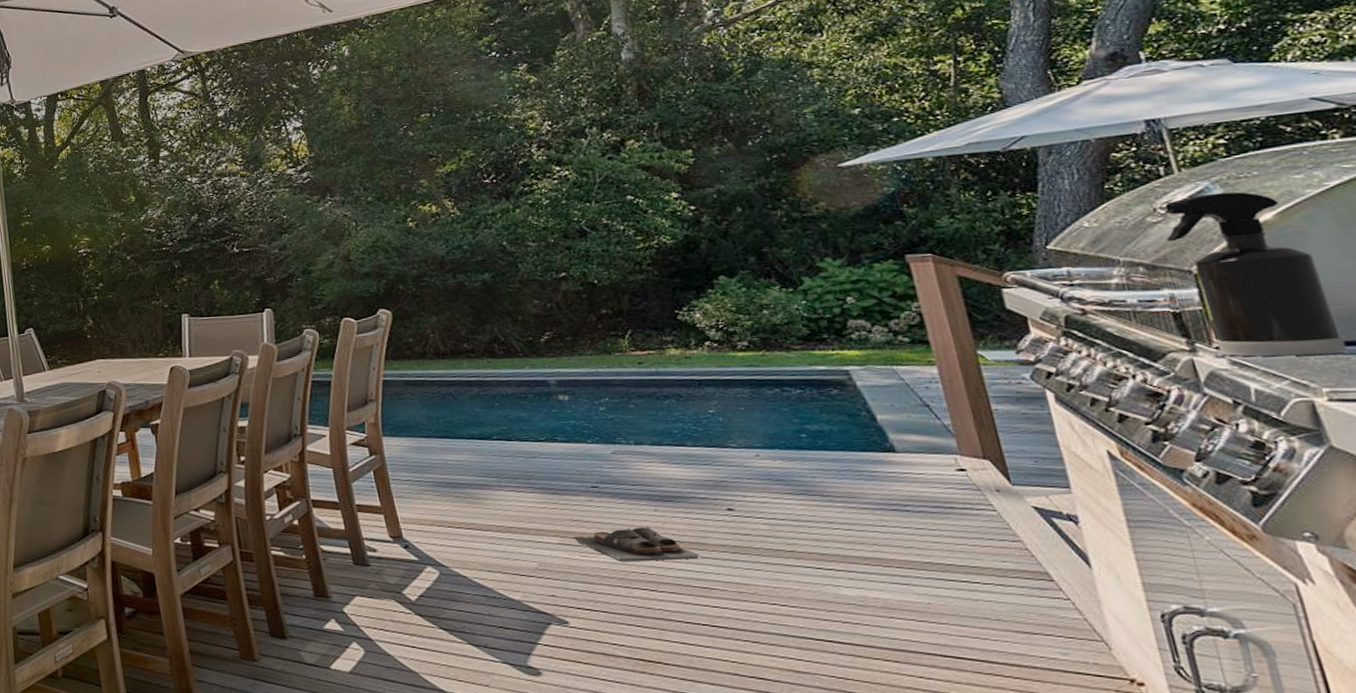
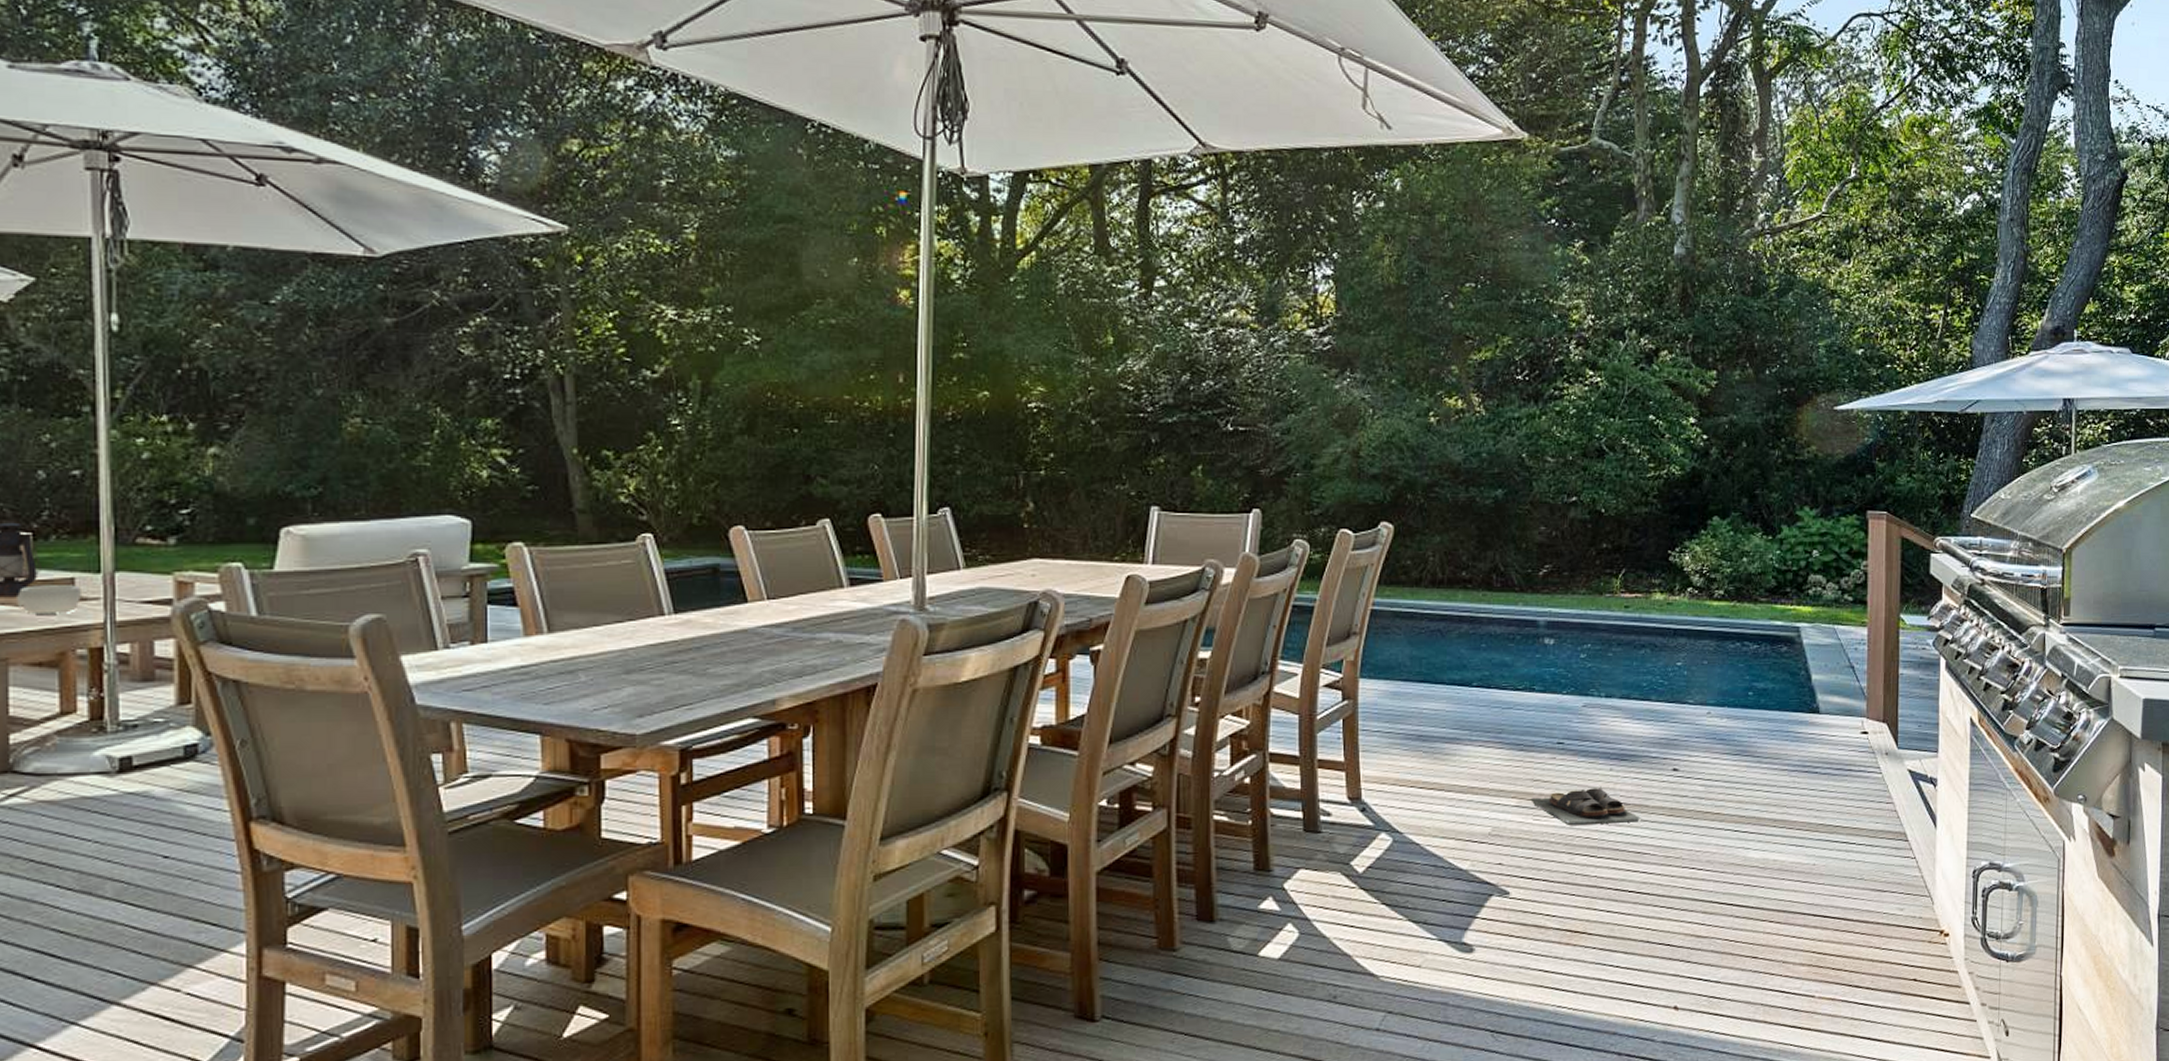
spray bottle: present [1165,191,1348,357] -> none [2053,477,2142,635]

